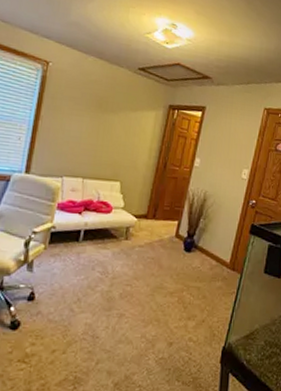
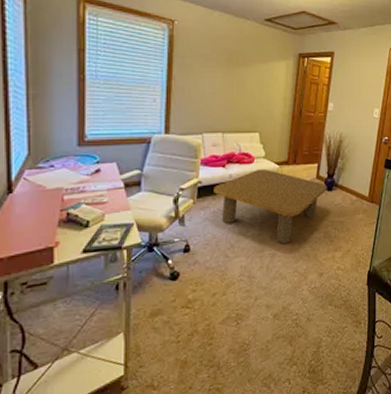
coffee table: none [67,220,186,305] -> present [214,169,327,245]

